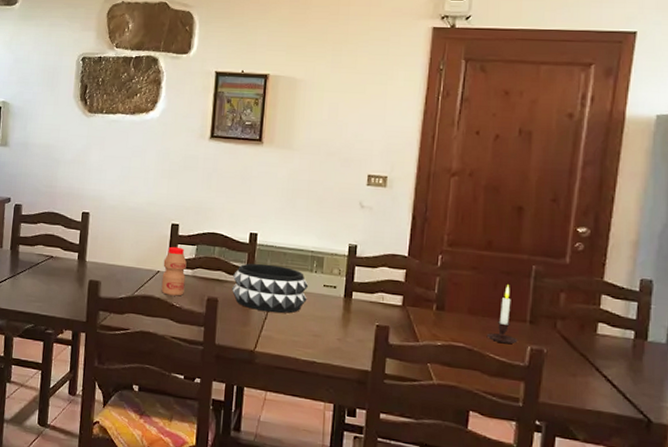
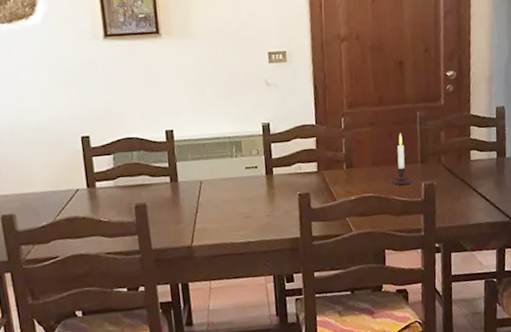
bottle: present [161,246,187,296] -> none [80,159,110,212]
decorative bowl: present [231,263,309,314] -> none [157,157,232,206]

